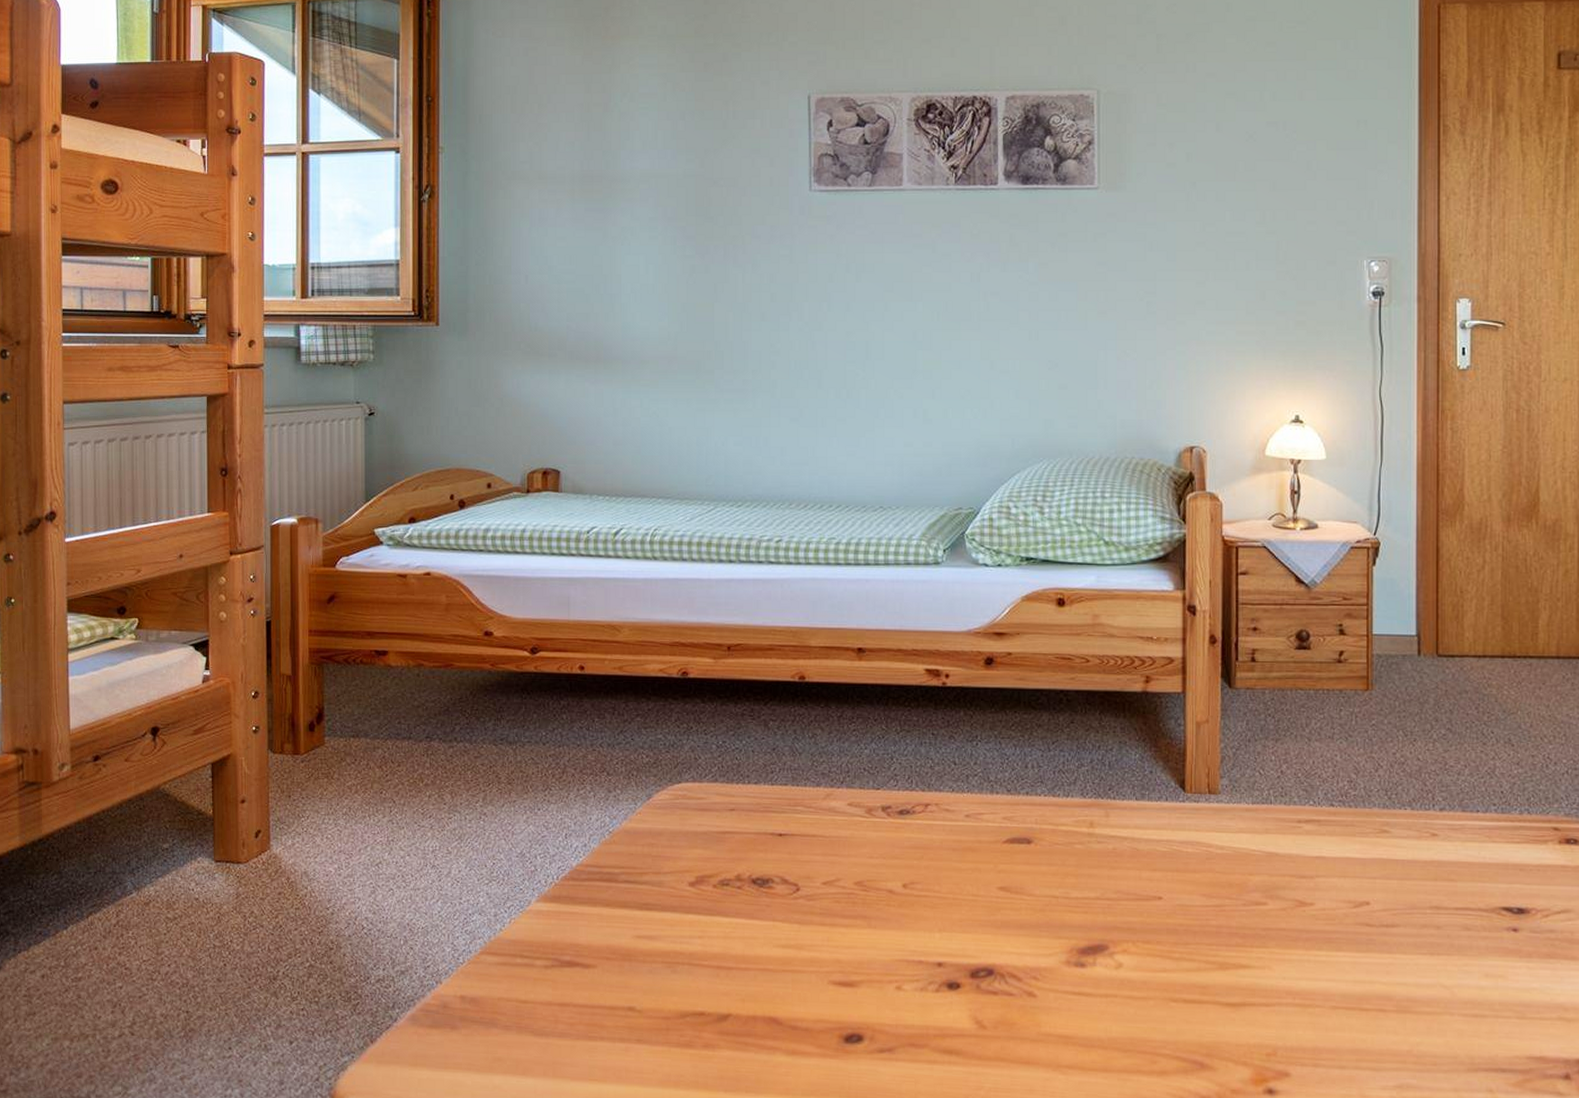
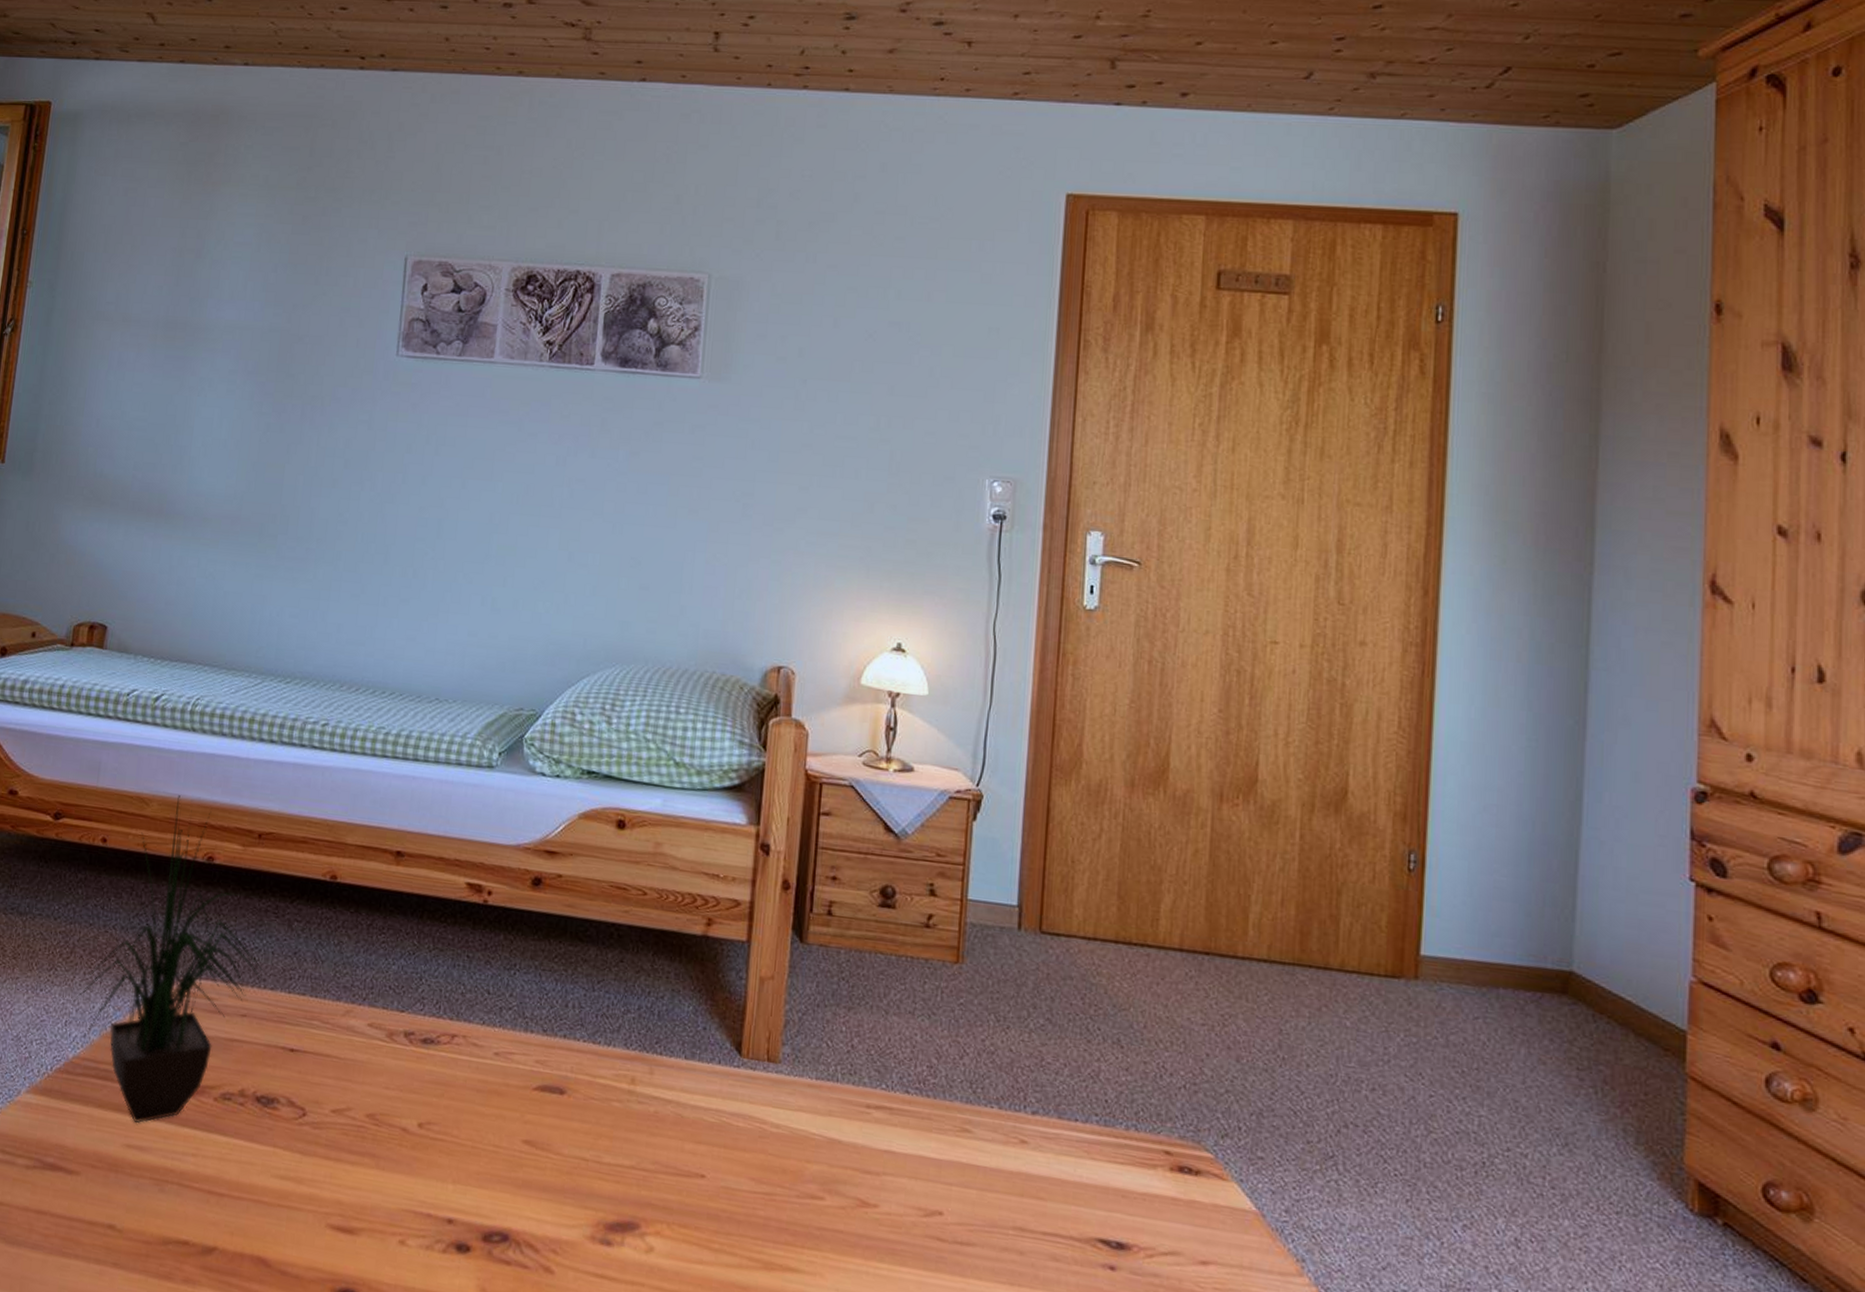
potted plant: none [570,619,747,915] -> present [73,795,264,1123]

